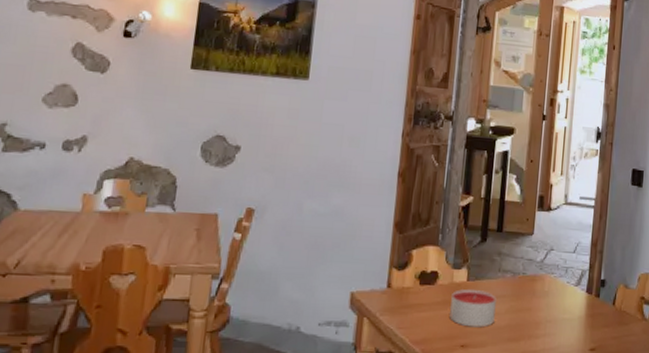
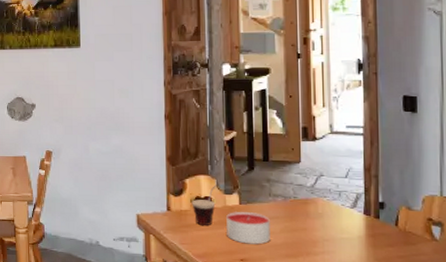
cup: none [415,256,449,306] -> present [191,183,219,225]

